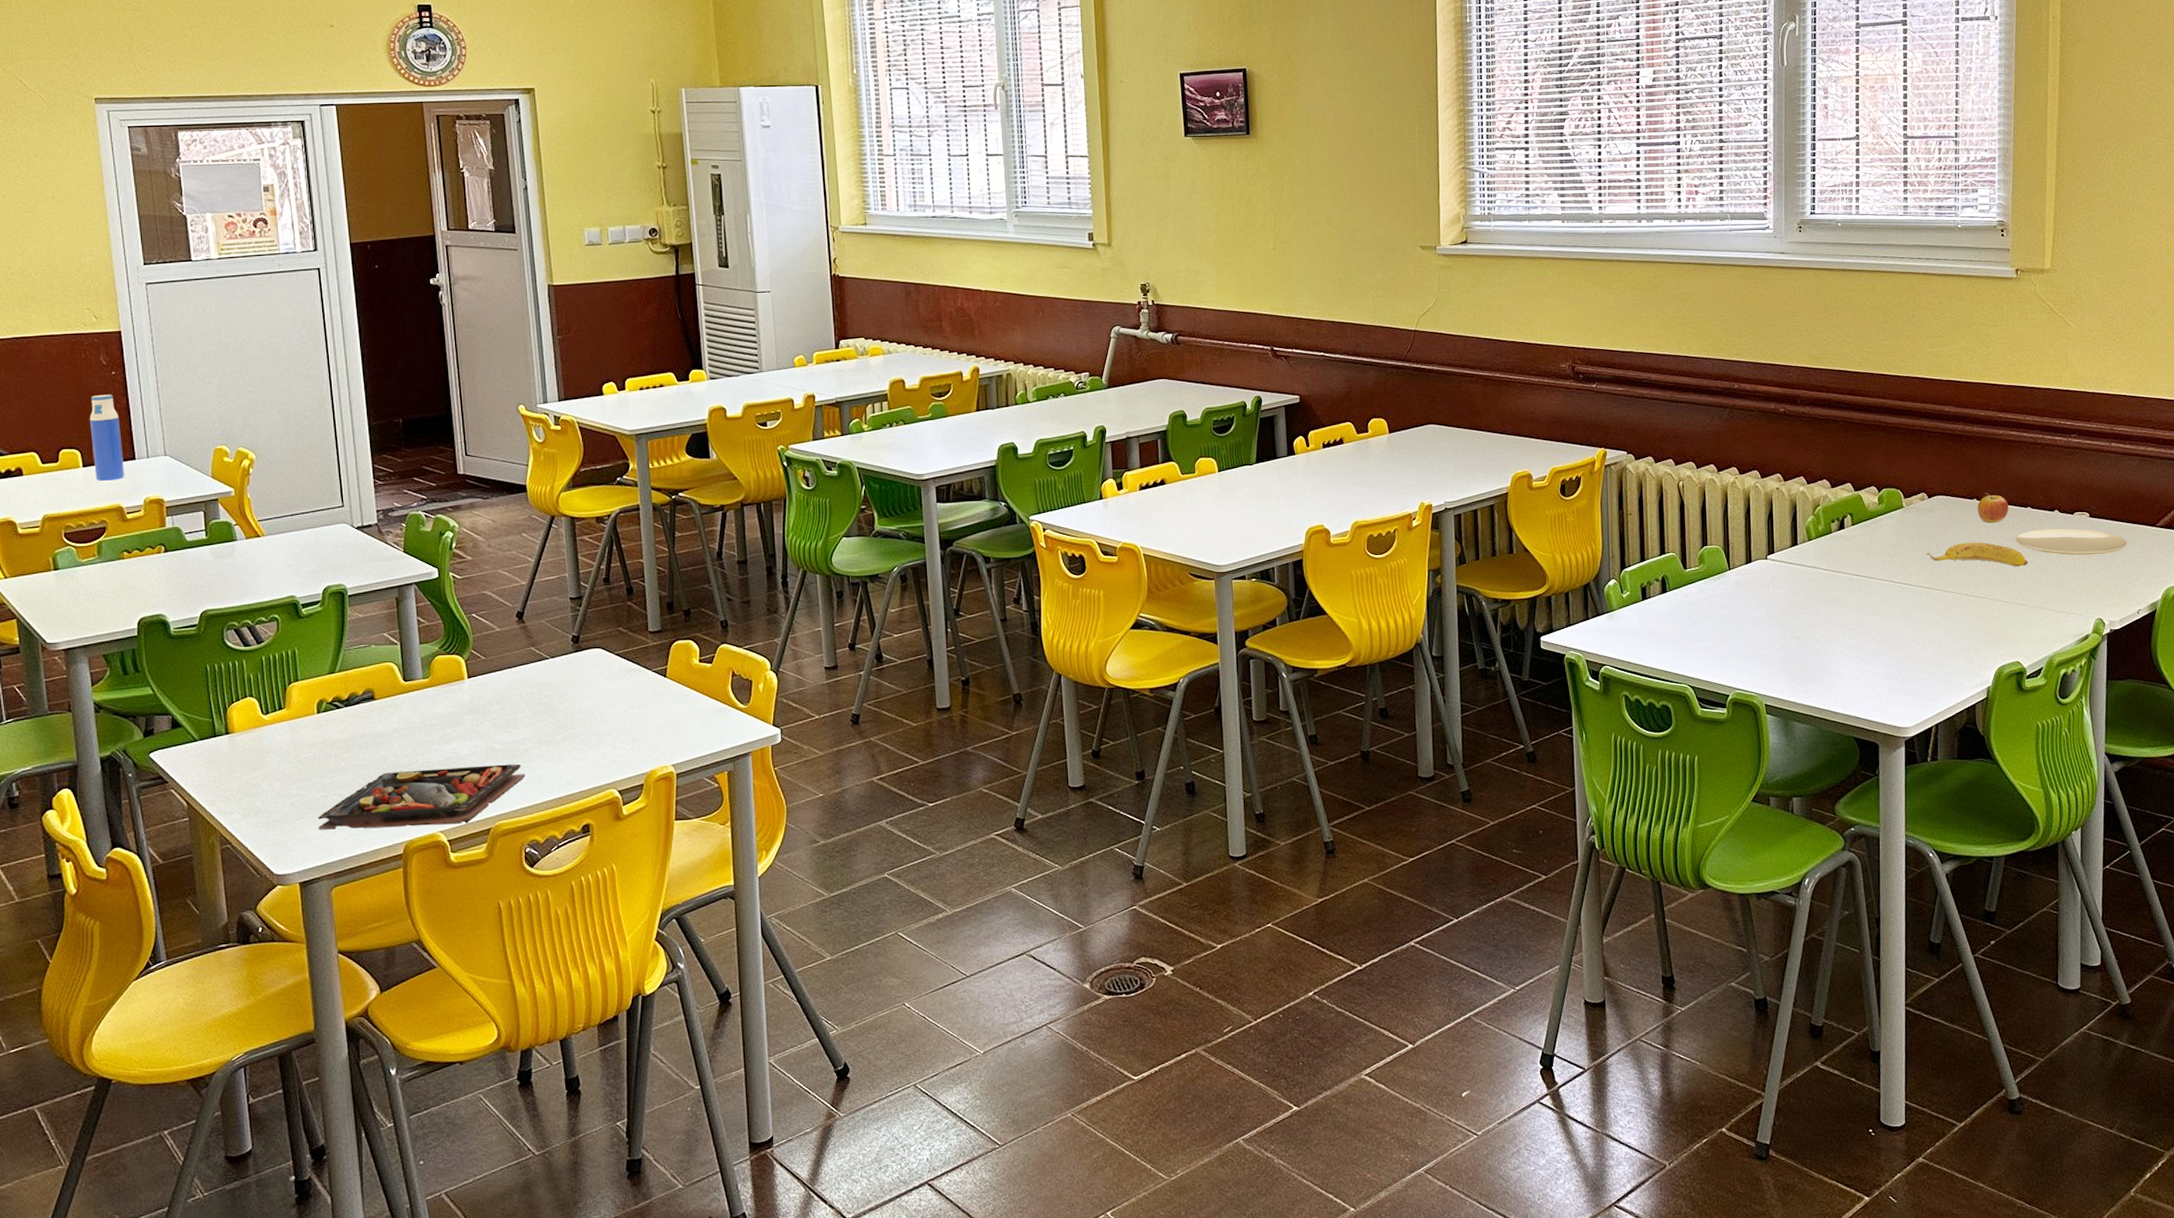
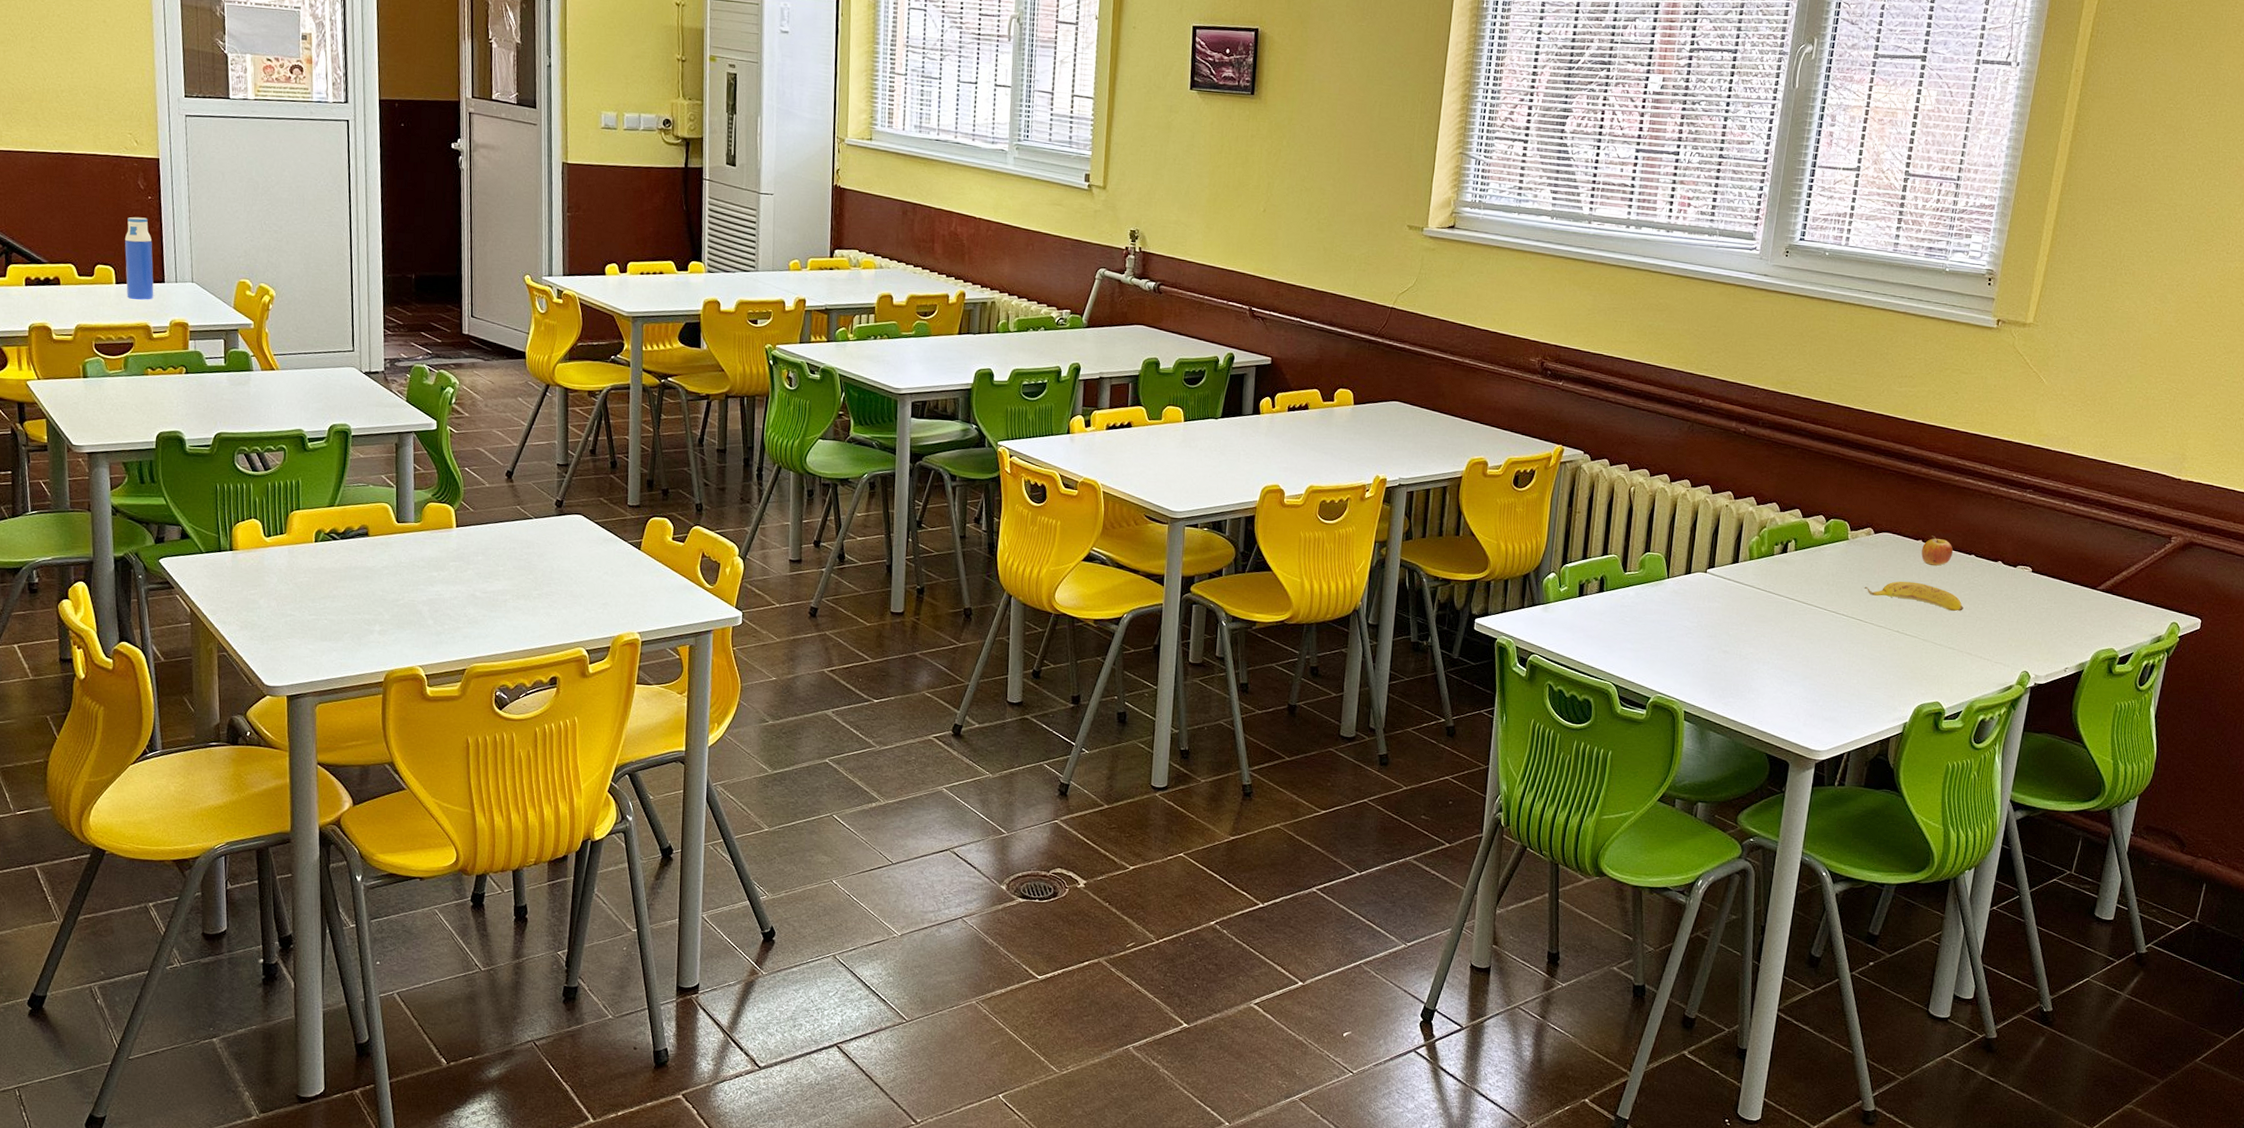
food tray: present [317,764,526,830] -> none [308,605,502,662]
plate: present [2015,528,2128,556] -> none [1954,577,2066,610]

